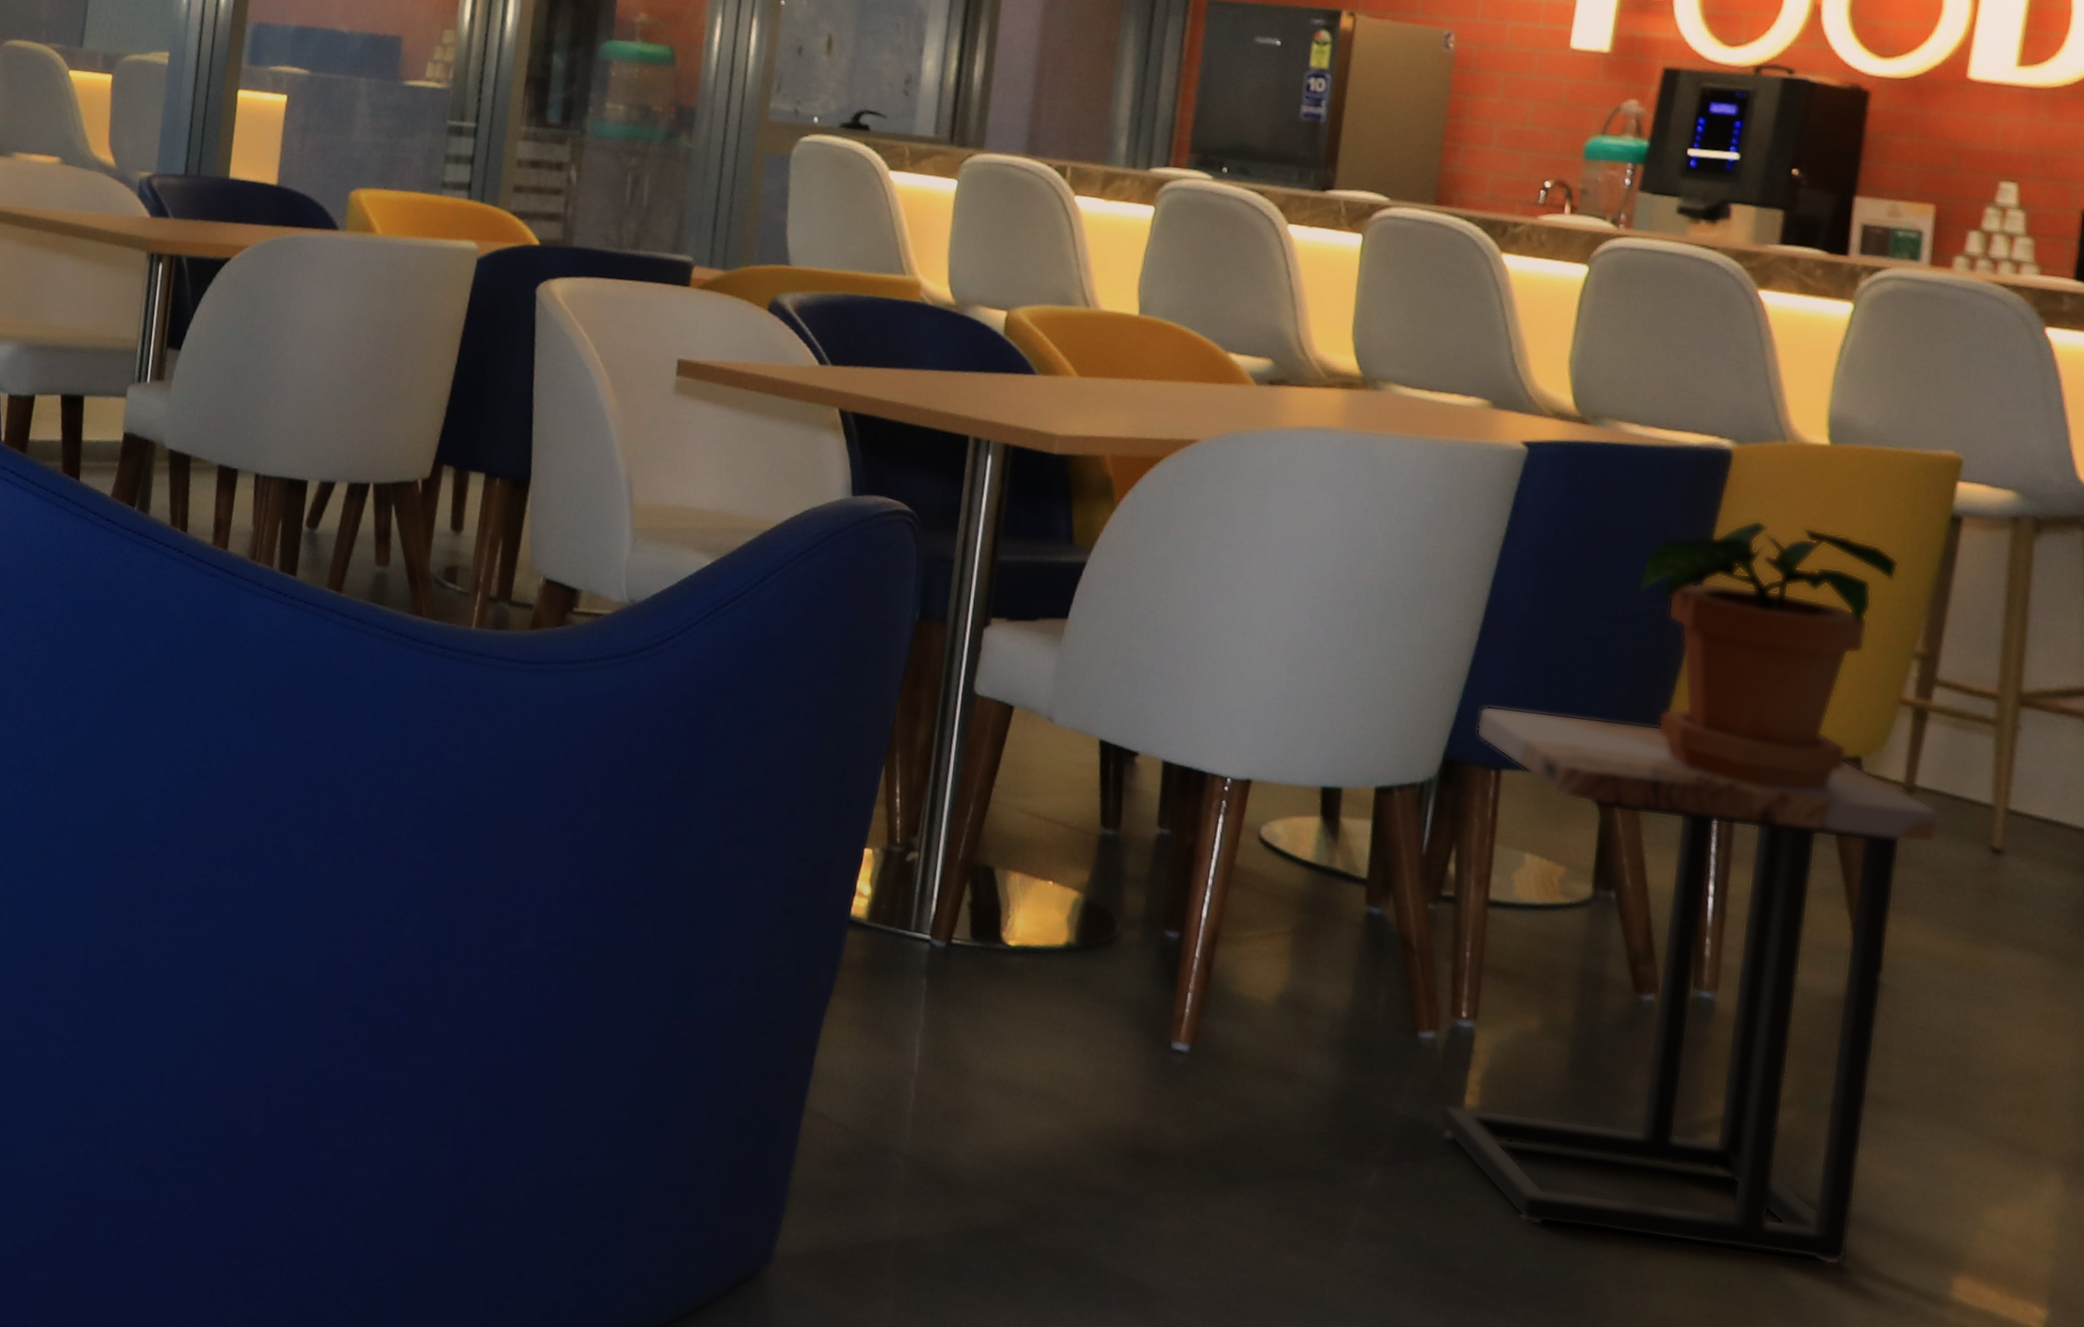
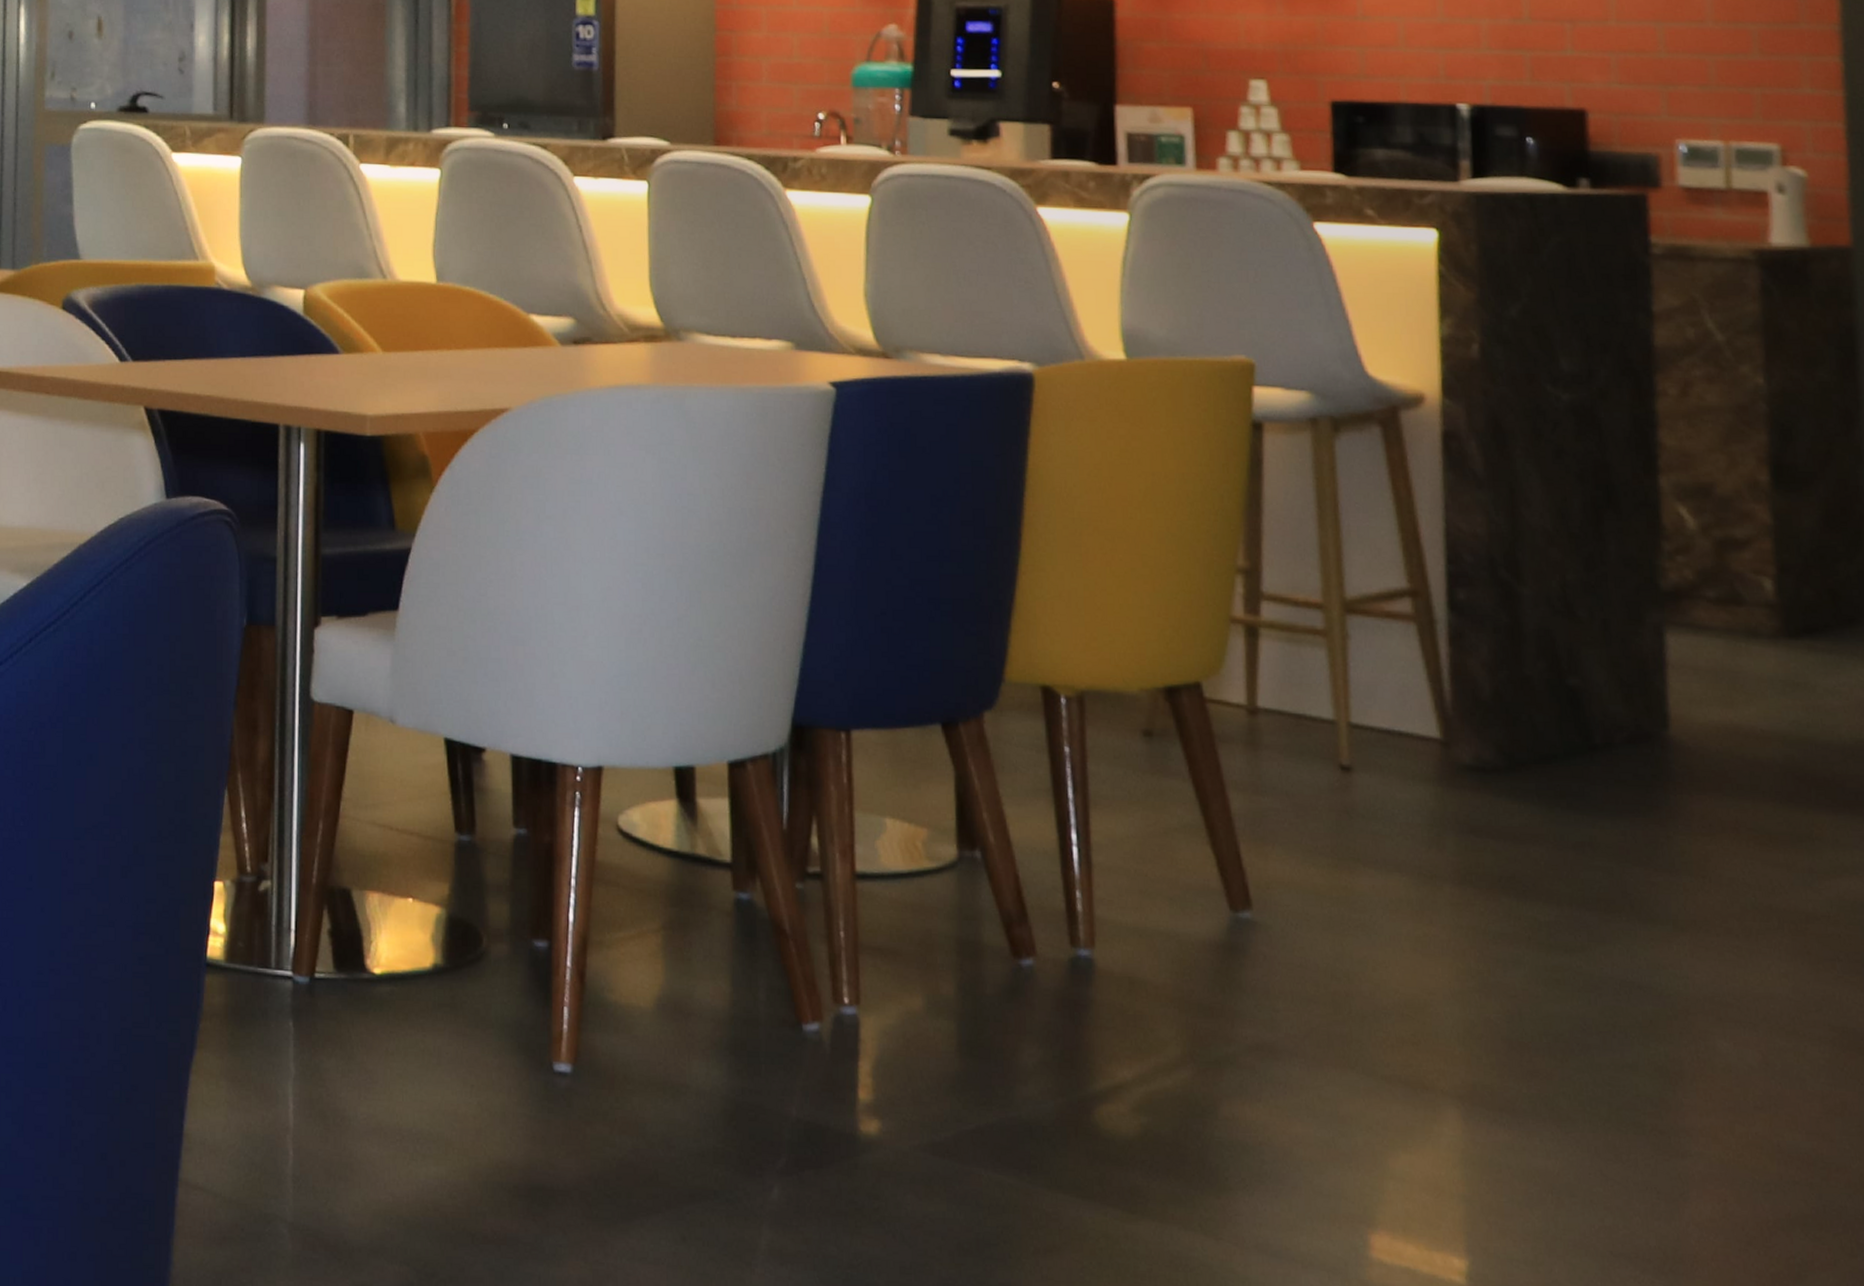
side table: present [1440,706,1940,1266] -> none [821,663,1286,1236]
potted plant: present [1638,520,1899,790] -> none [961,443,1209,723]

